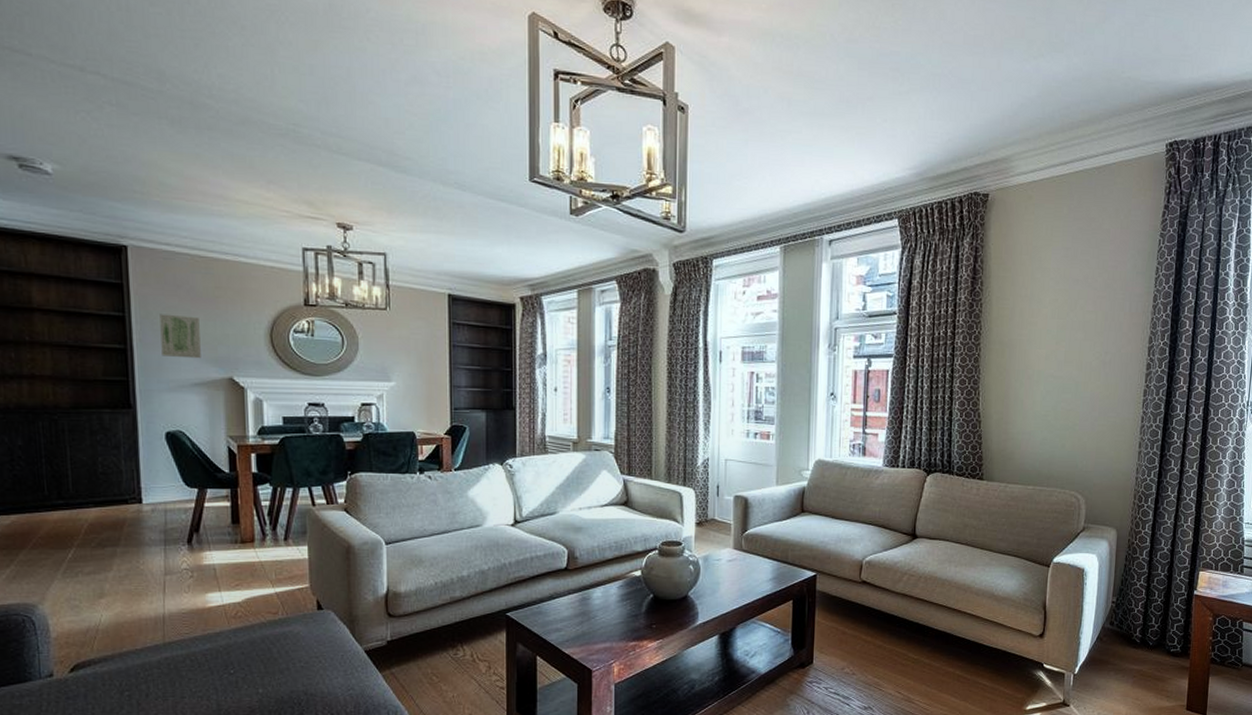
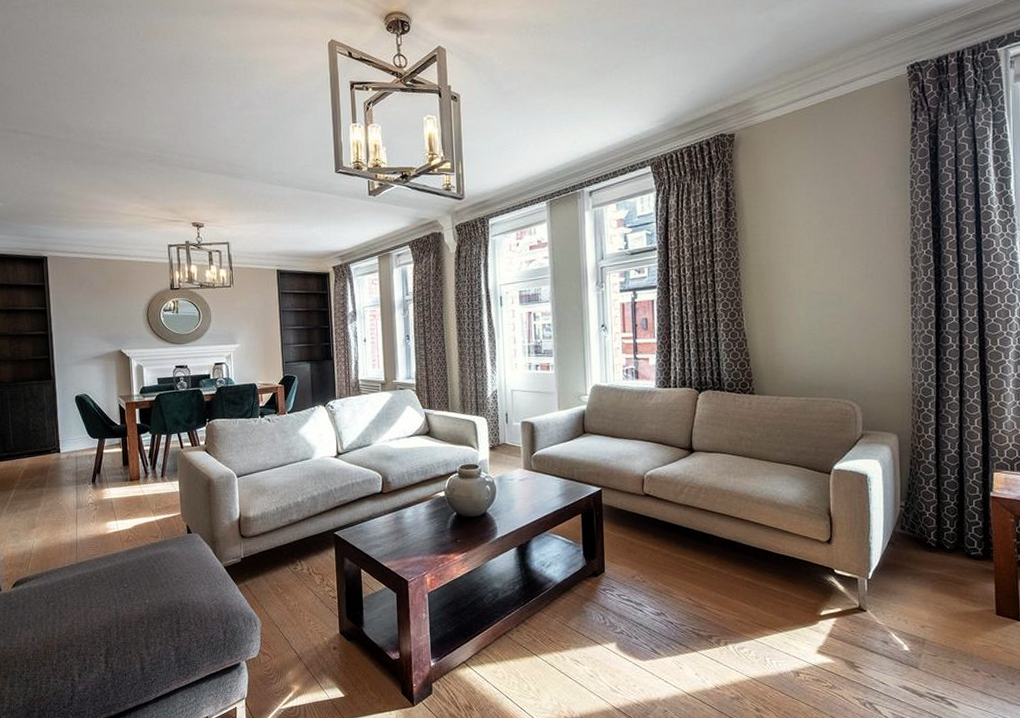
wall art: present [160,314,201,359] -> none [70,305,99,338]

